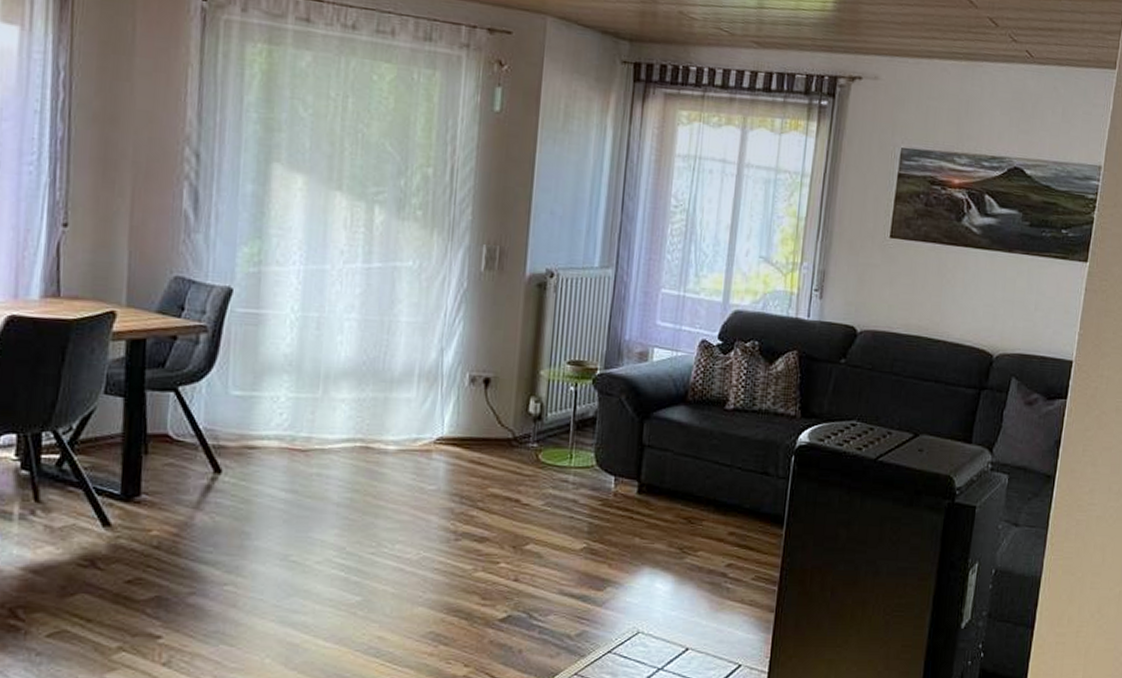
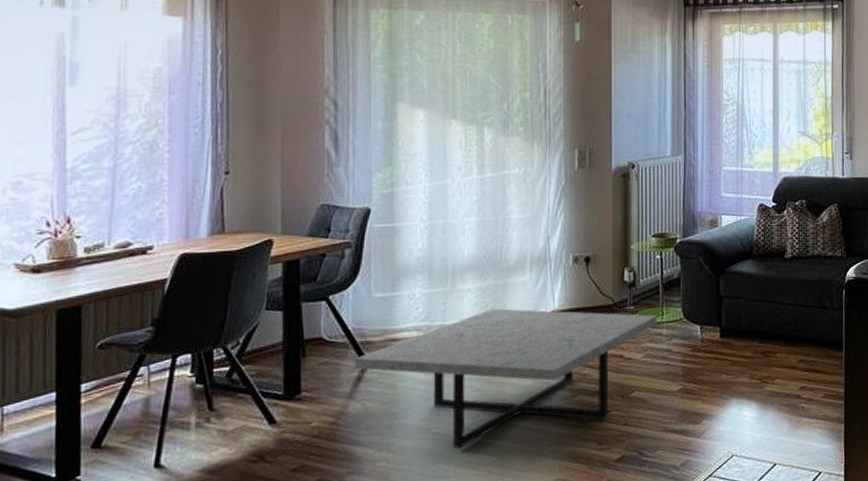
coffee table: none [203,425,565,583] -> present [354,308,658,449]

